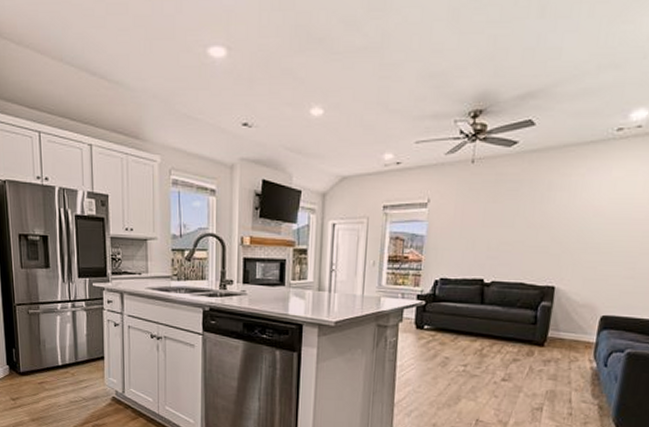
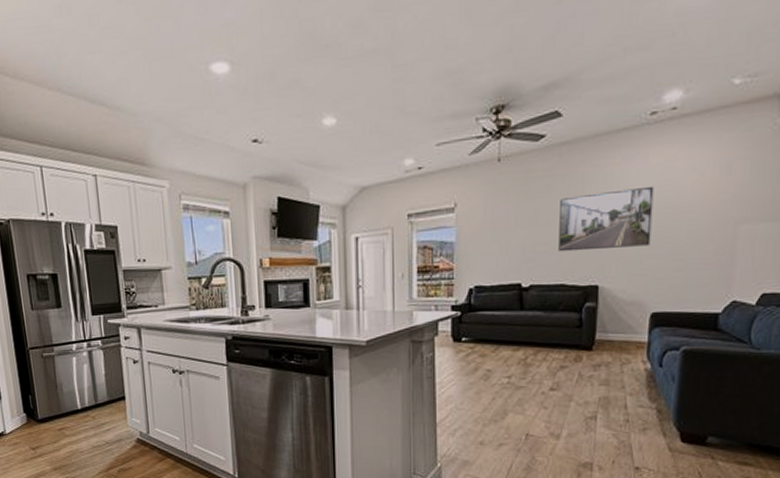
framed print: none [521,197,615,253] -> present [558,186,654,252]

